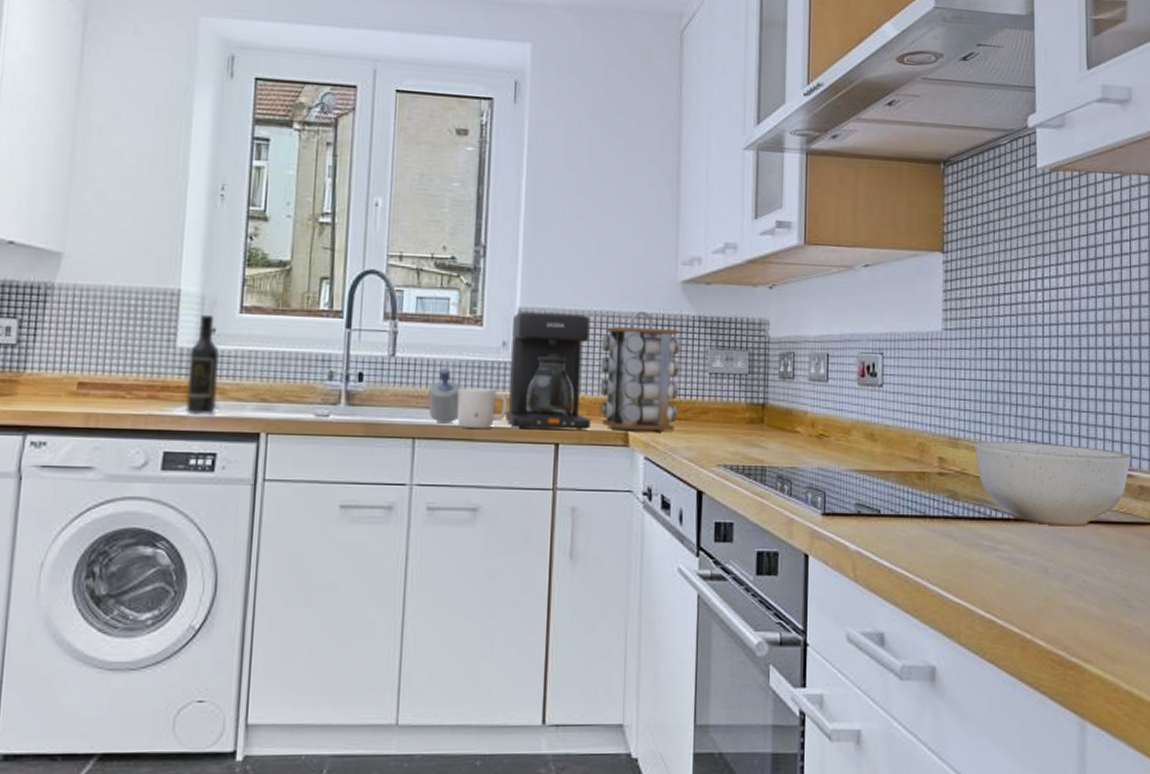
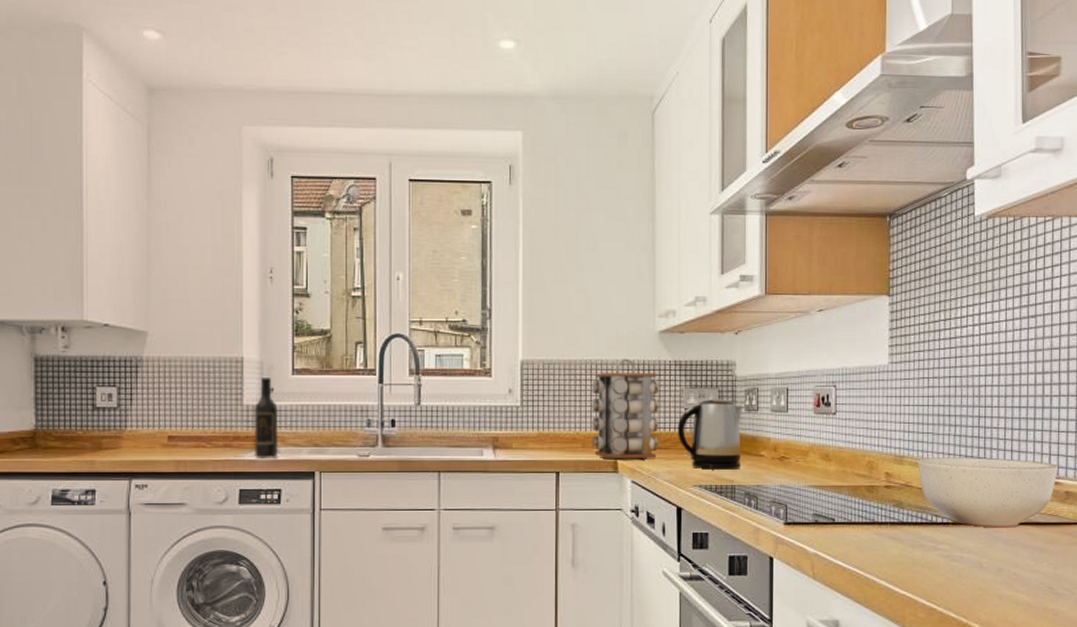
soap dispenser: present [428,368,461,424] -> none [450,413,476,459]
mug: present [456,387,508,428] -> none [473,429,515,462]
coffee maker: present [505,311,591,431] -> none [514,363,585,461]
kettle: none [699,363,776,448] -> present [677,399,742,470]

